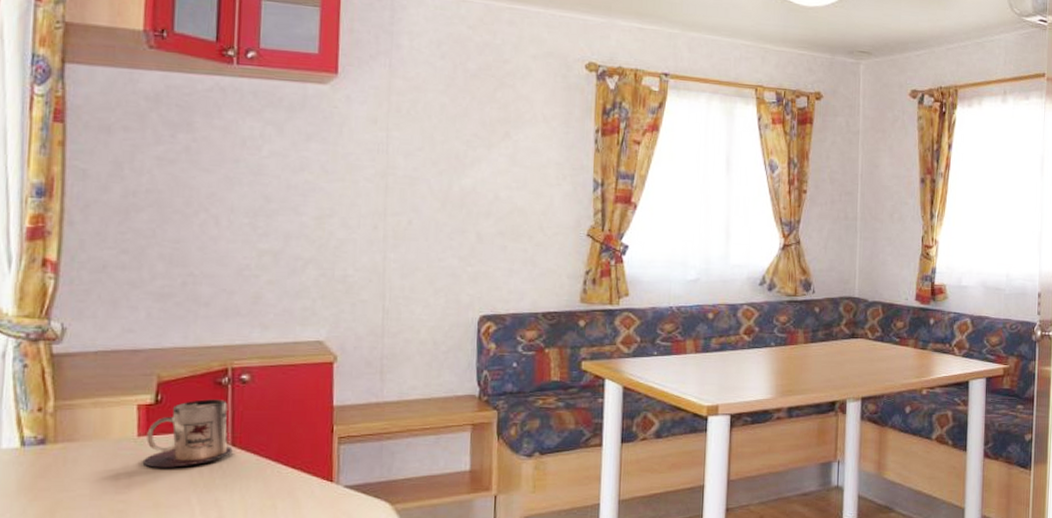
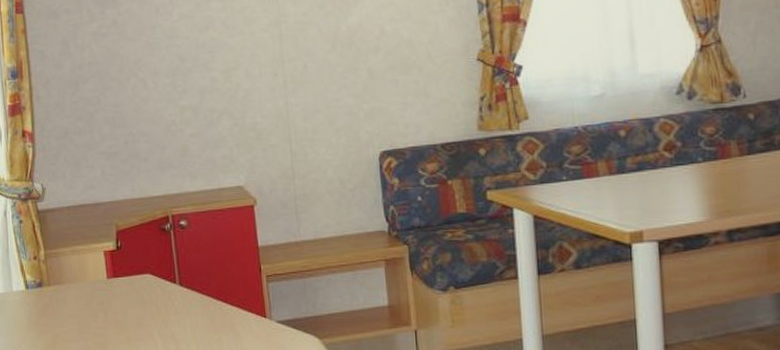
mug: present [142,399,233,468] -> none [113,244,181,306]

